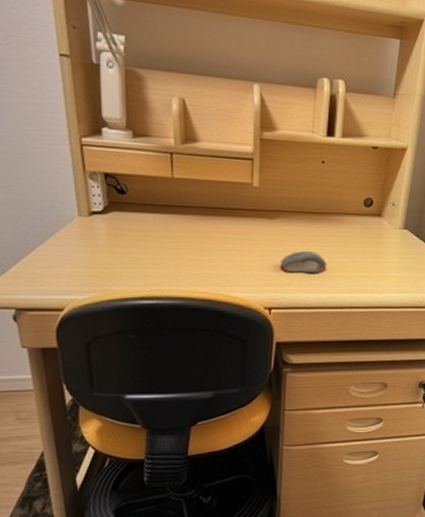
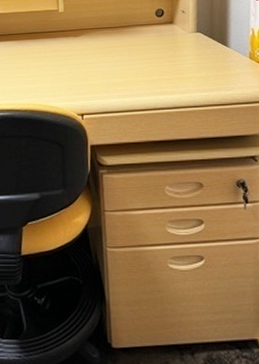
computer mouse: present [280,250,328,274] -> none [87,60,129,82]

